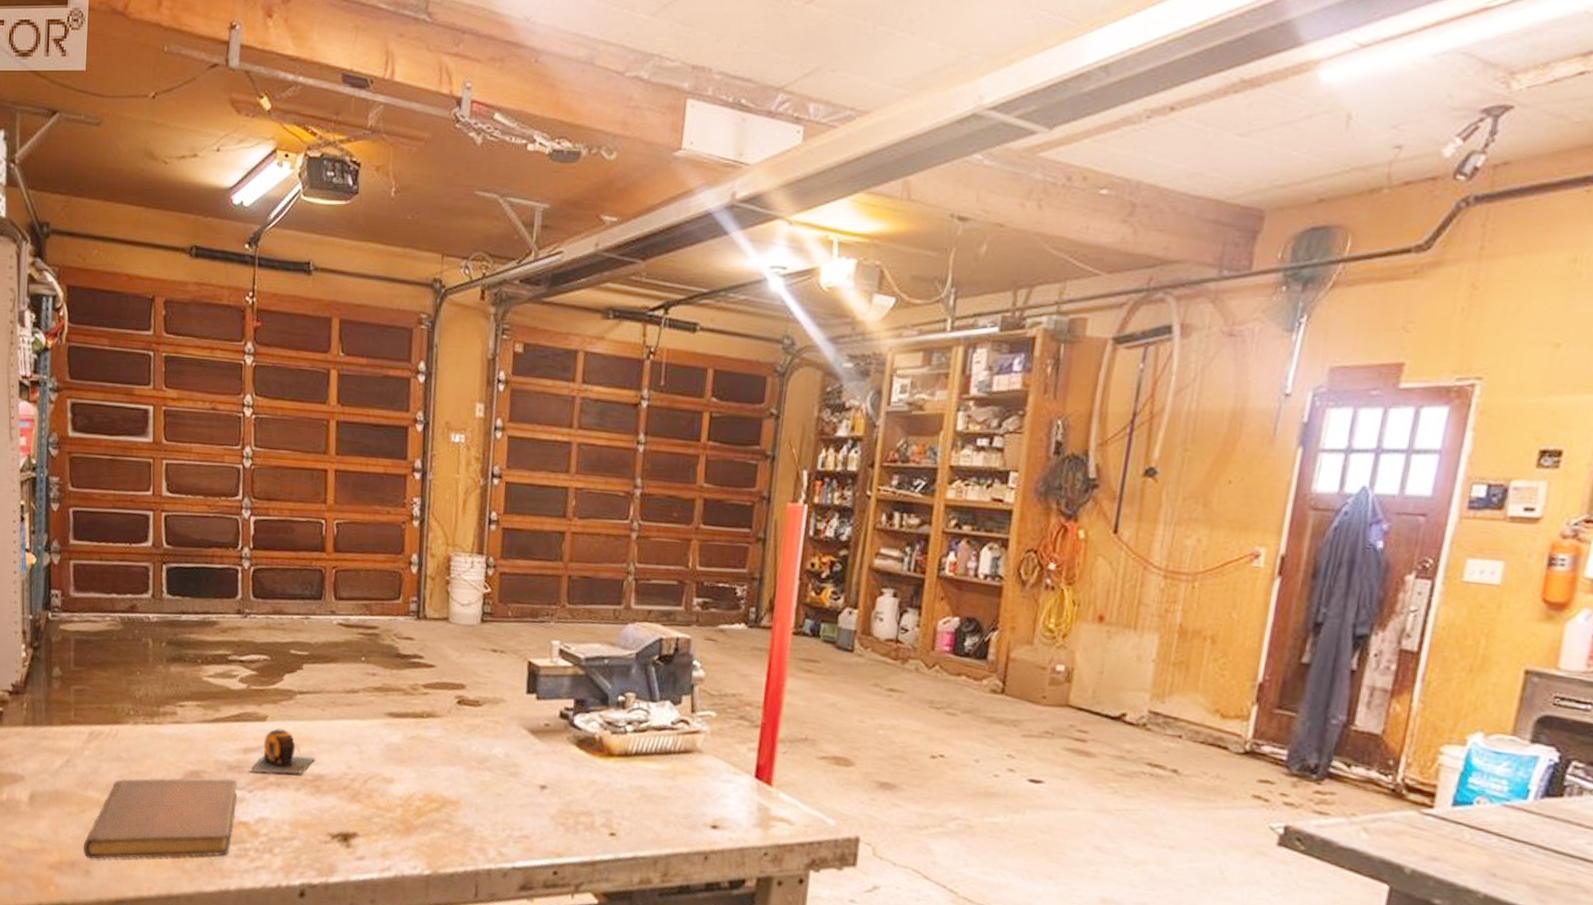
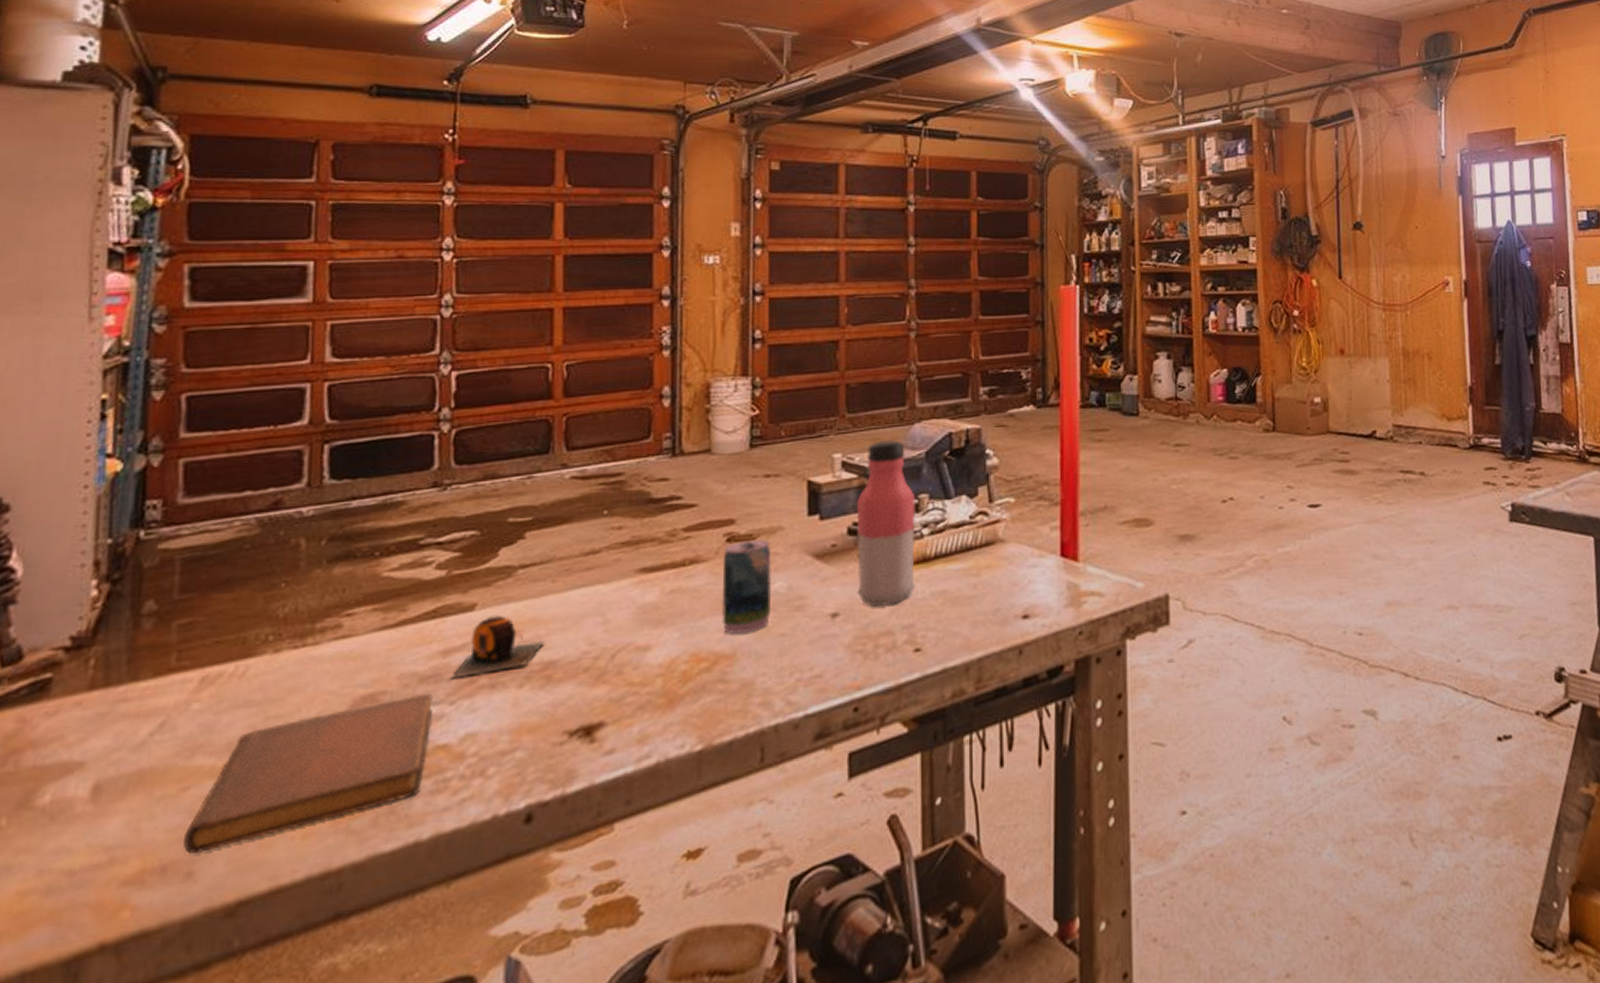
can: none [450,705,494,787] -> present [721,539,772,634]
water bottle: none [563,635,623,790] -> present [856,440,916,606]

